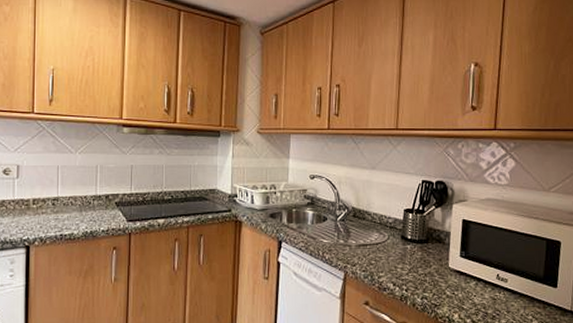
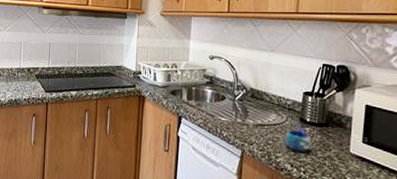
mug: none [387,242,412,270] -> present [285,124,311,152]

